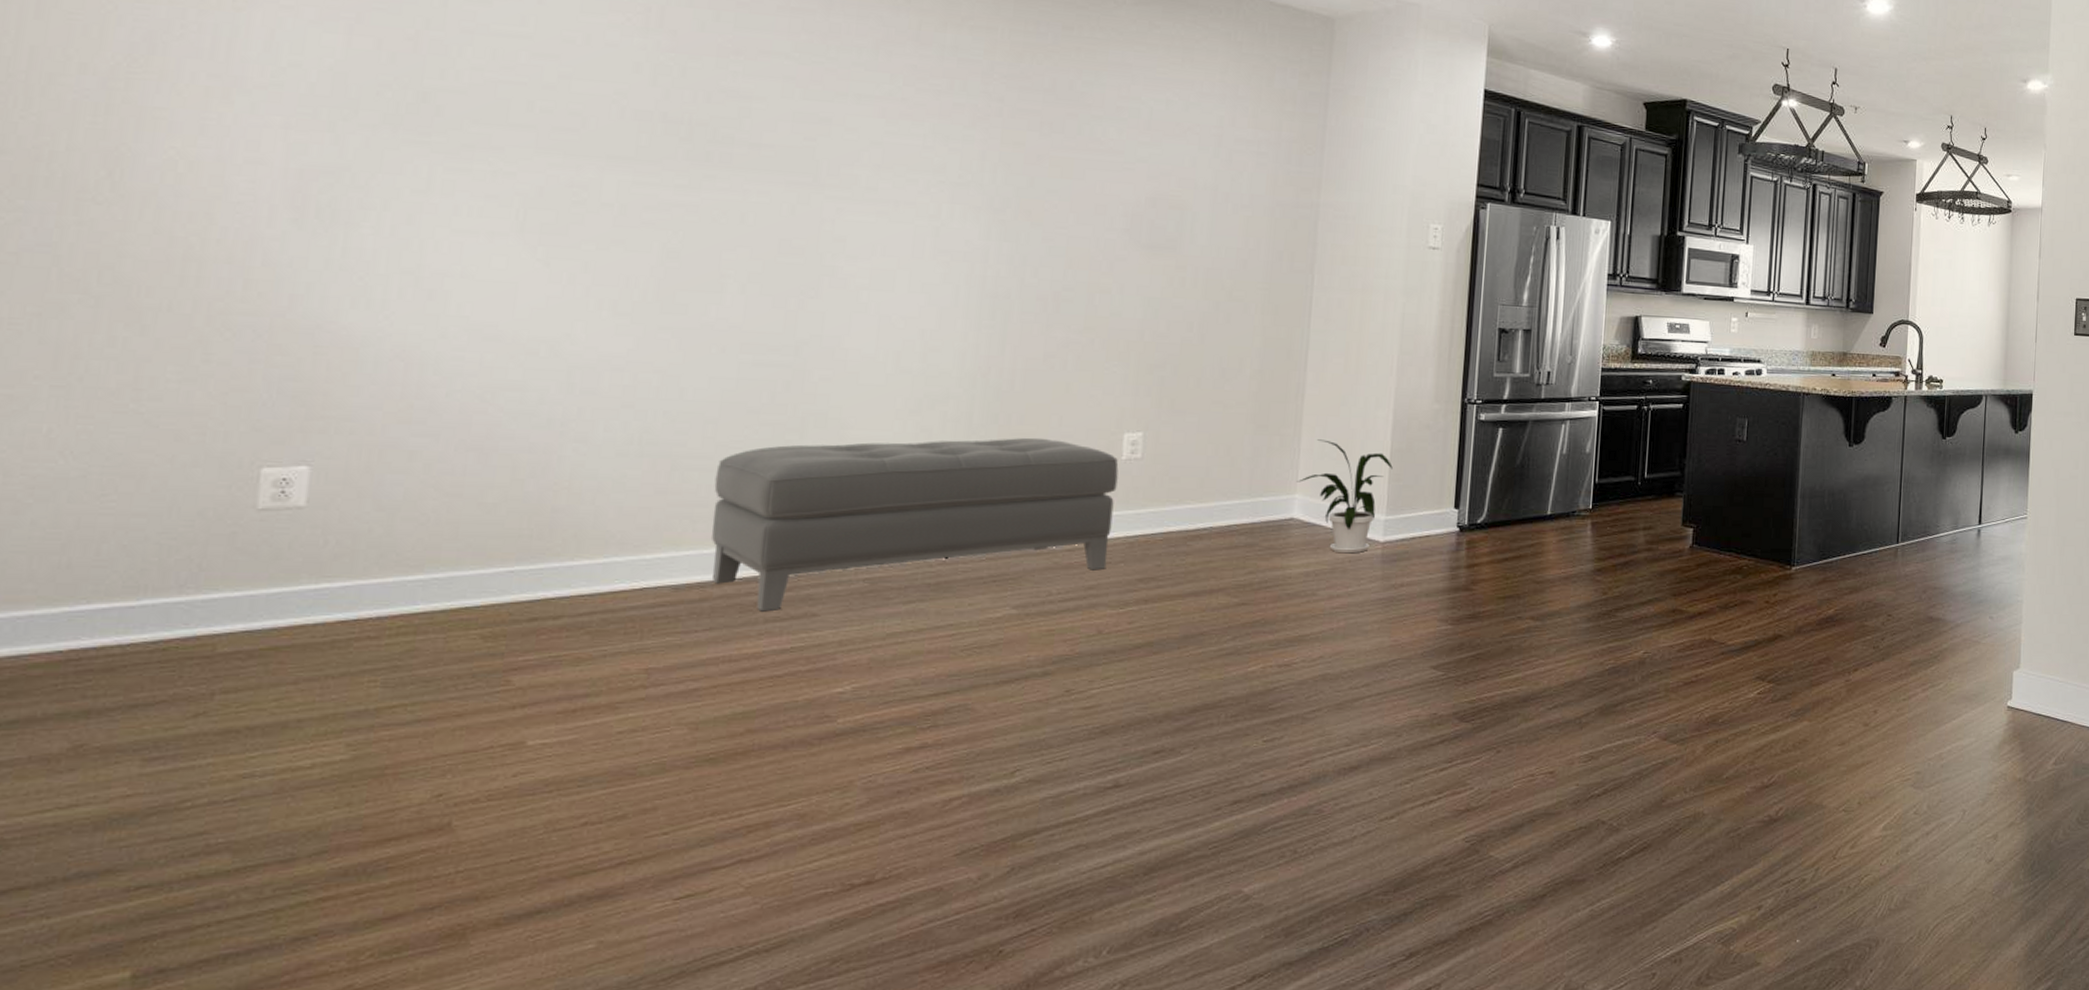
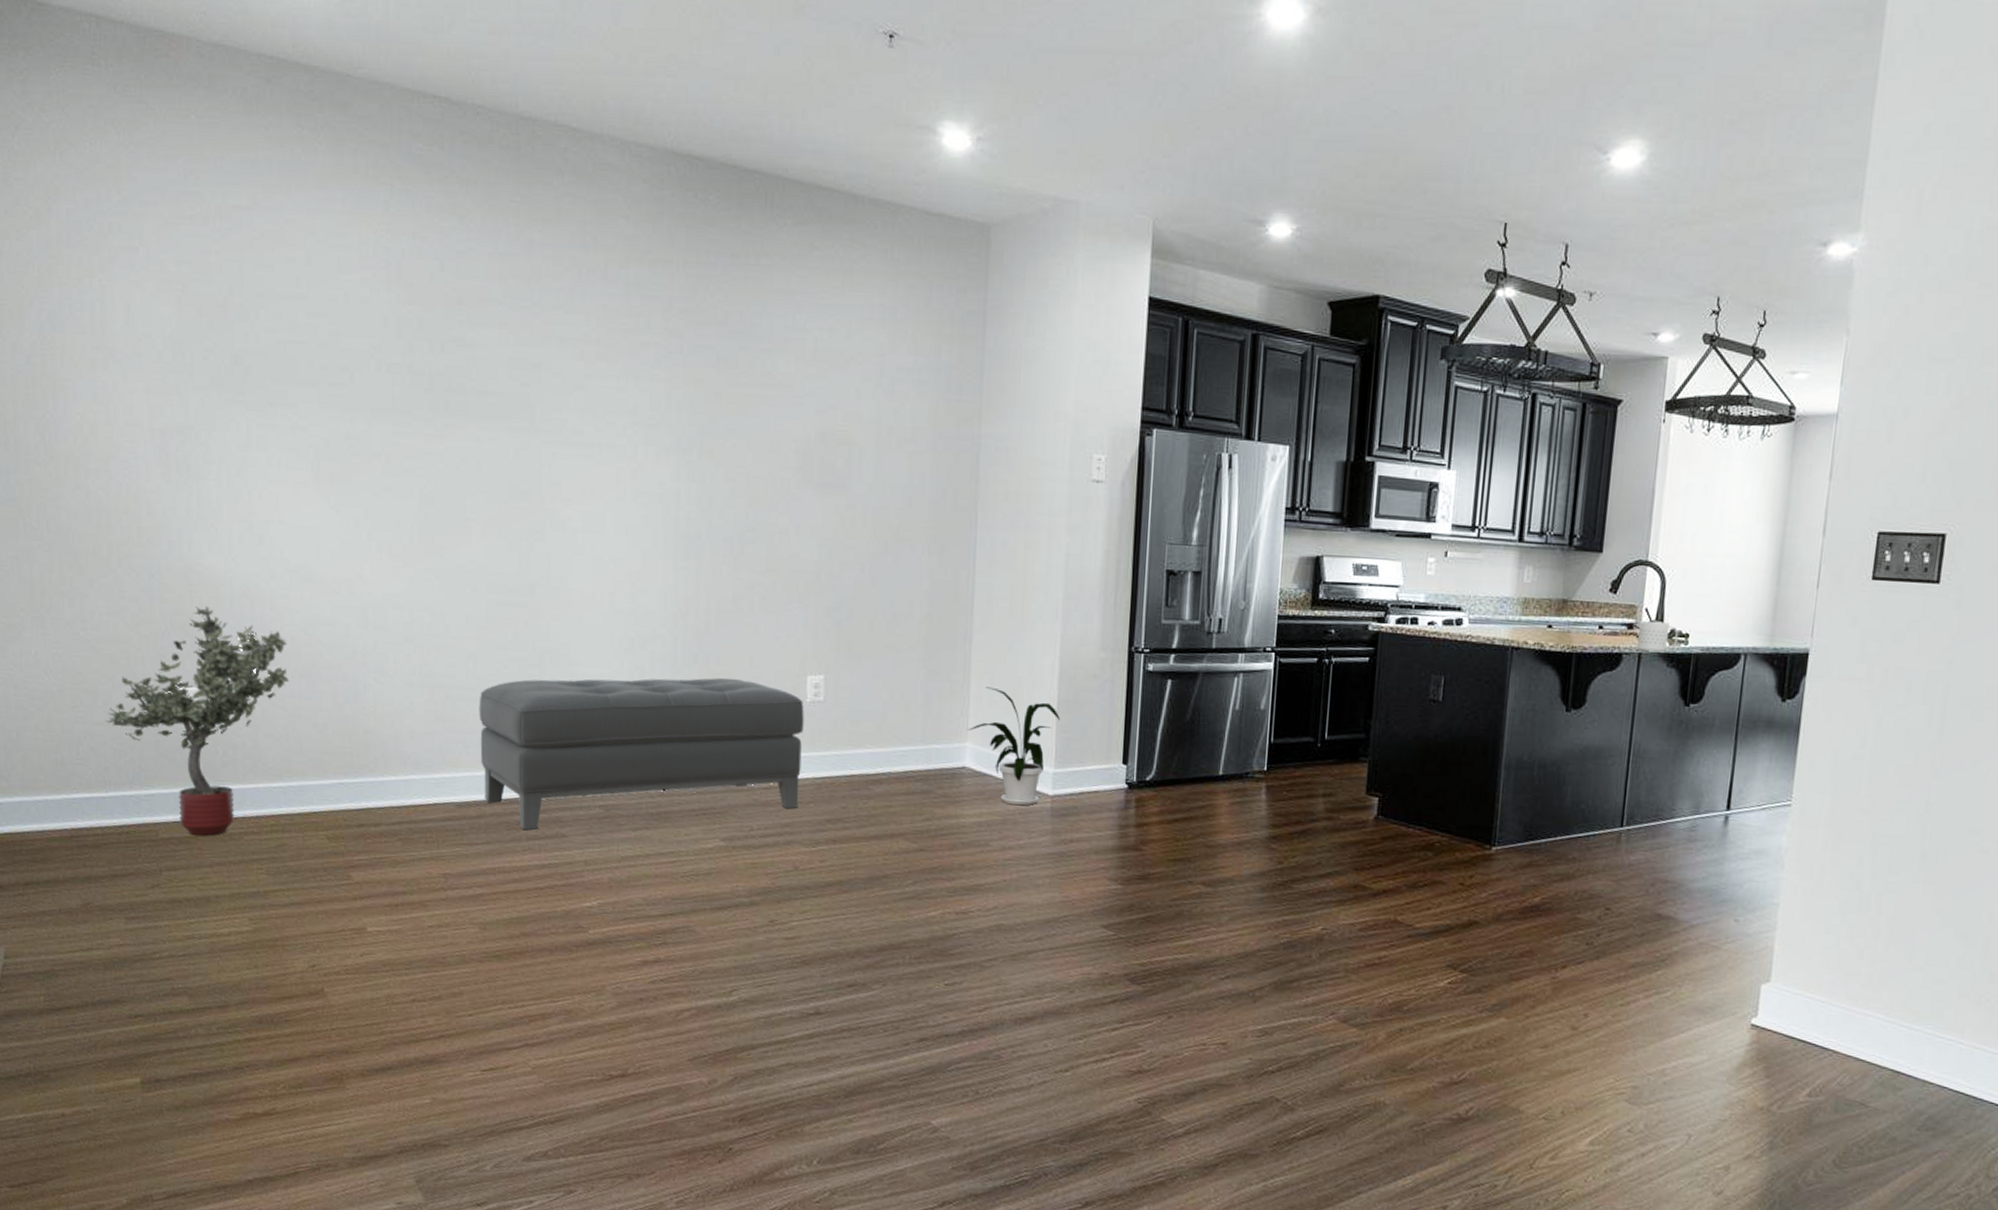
potted tree: none [152,370,453,647] -> present [105,606,289,836]
mug: none [1903,369,1935,395] -> present [1637,620,1679,653]

